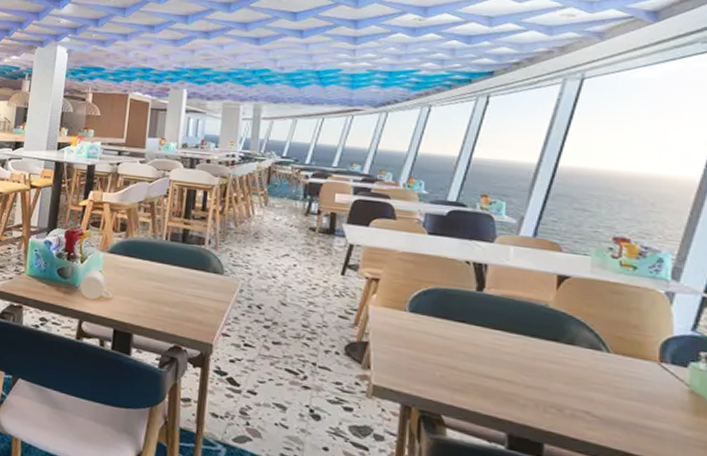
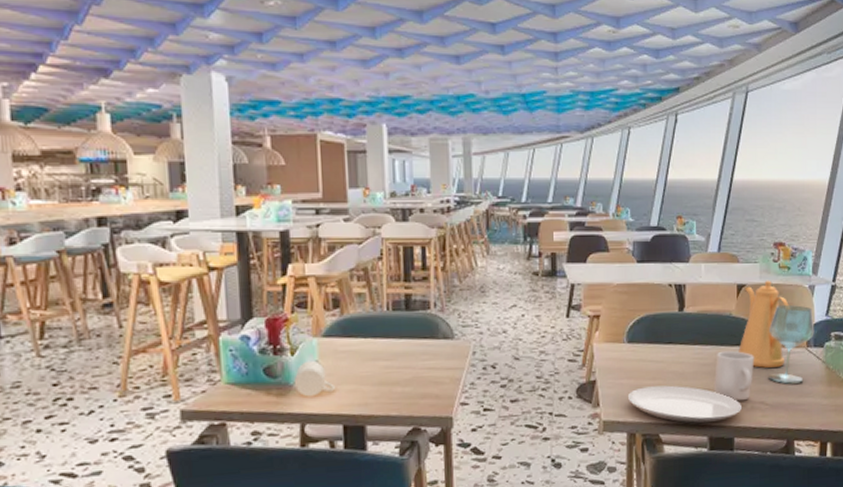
plate: none [406,360,557,421] -> present [628,385,741,423]
cup: none [517,342,579,405] -> present [713,350,755,402]
coffee pot: none [555,276,634,378] -> present [738,280,789,369]
wine glass: none [598,307,673,403] -> present [768,305,814,384]

